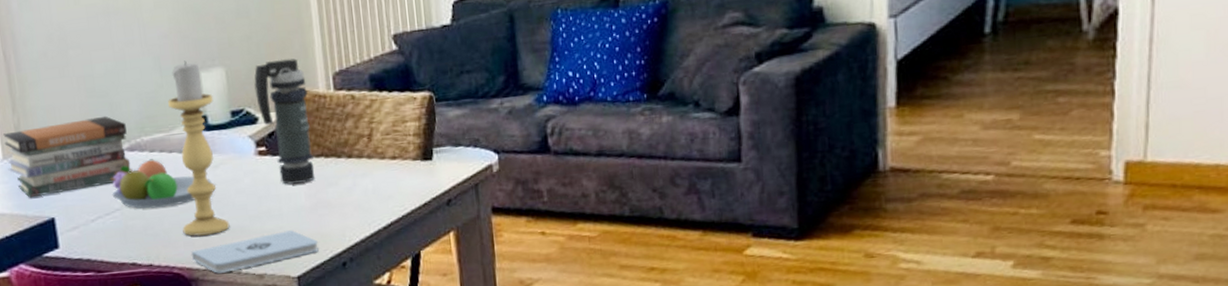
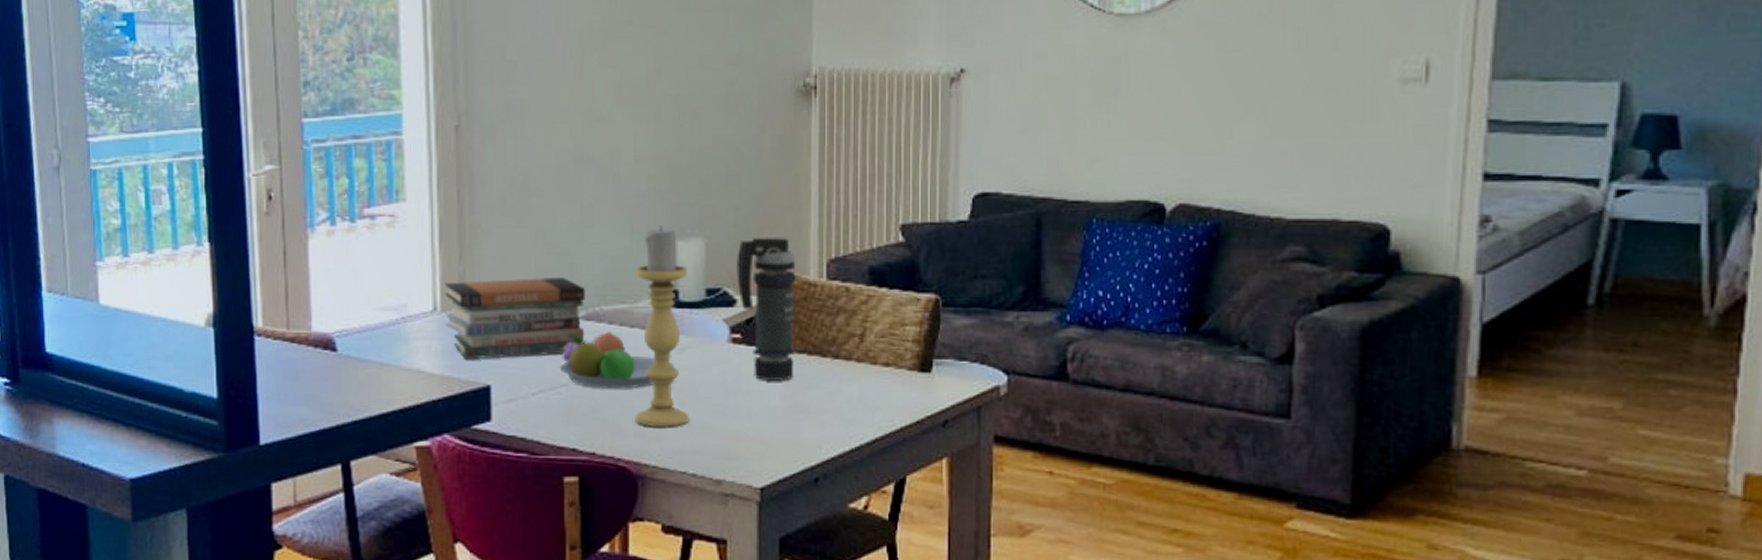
notepad: present [190,230,319,274] -> none [641,432,788,473]

